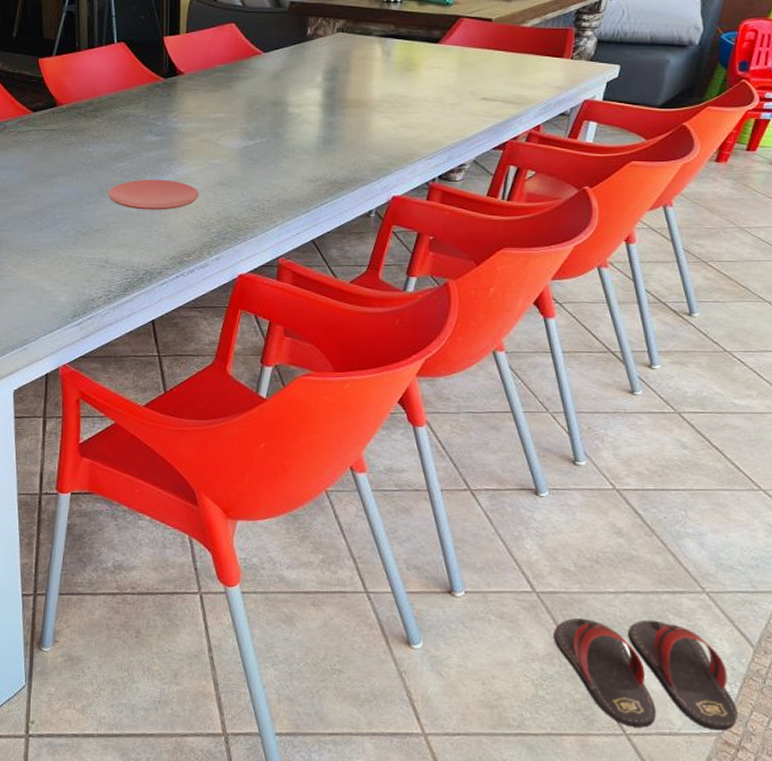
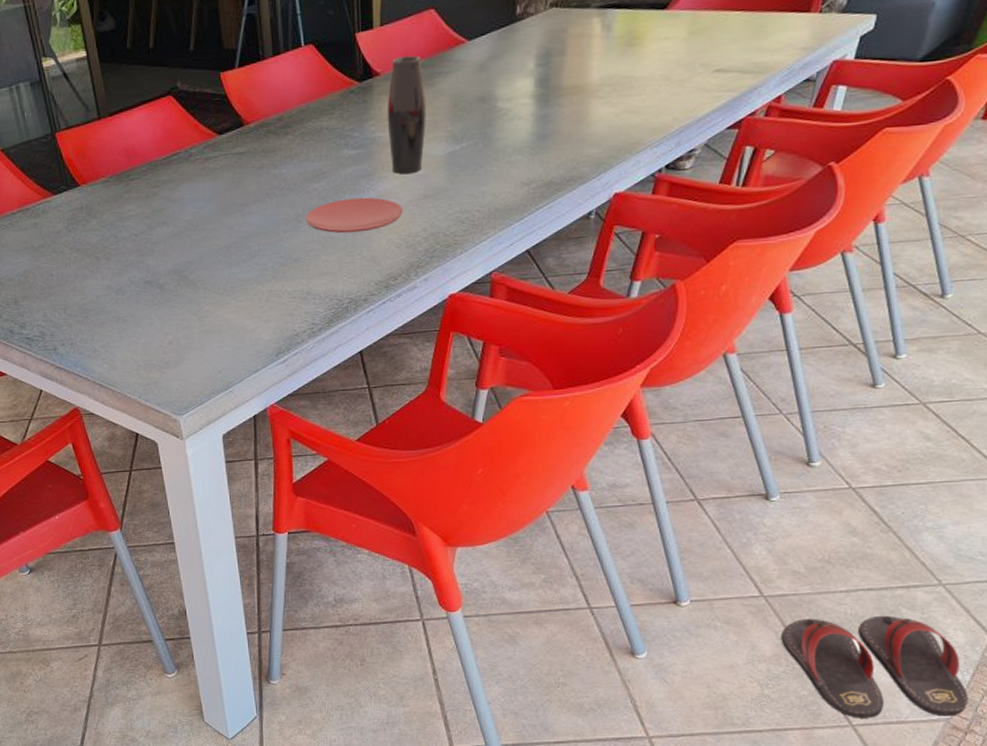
vase: none [188,60,224,162] -> present [387,55,426,174]

